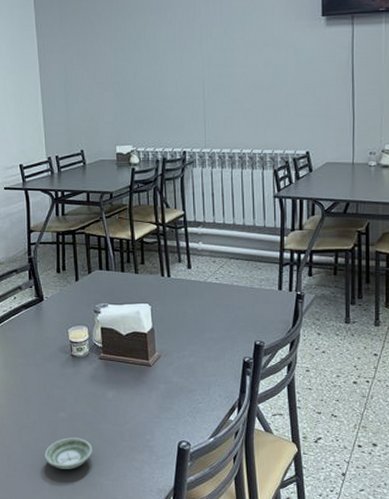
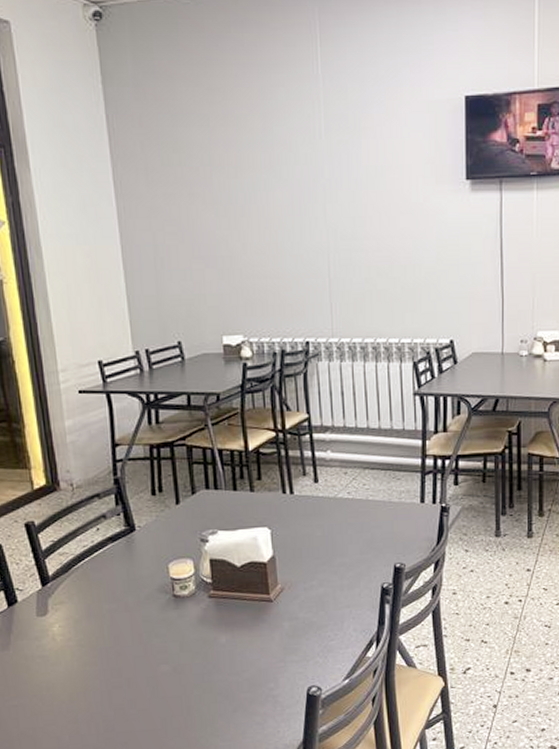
saucer: present [45,437,93,469] -> none [143,694,204,734]

